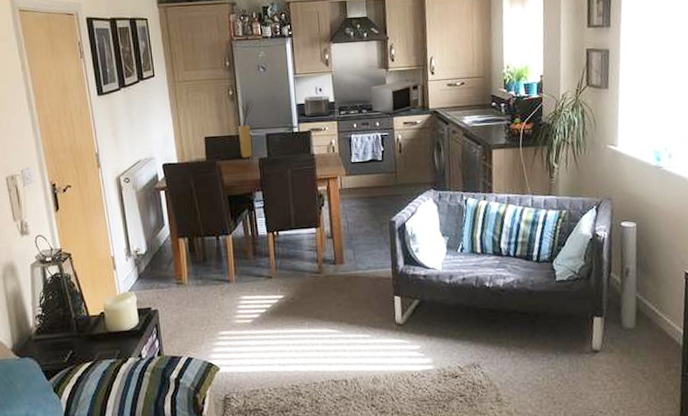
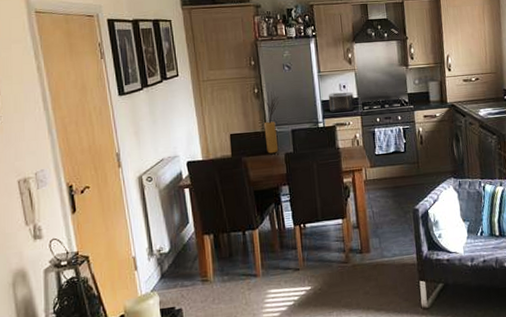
microwave: present [371,80,420,114] -> none [392,76,439,108]

